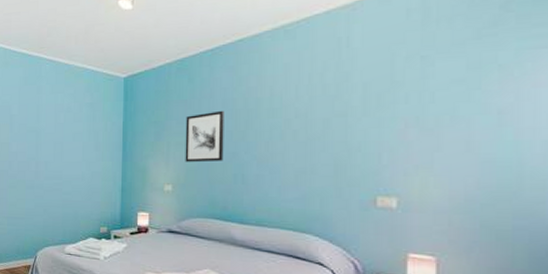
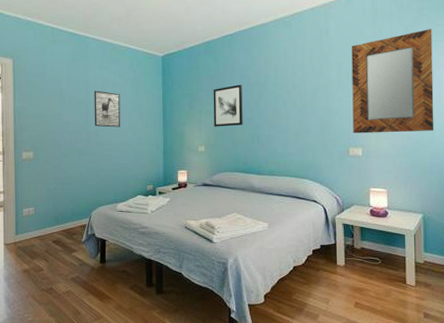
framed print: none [44,117,74,159] -> present [94,90,121,128]
home mirror: none [384,31,525,179] -> present [351,29,434,134]

